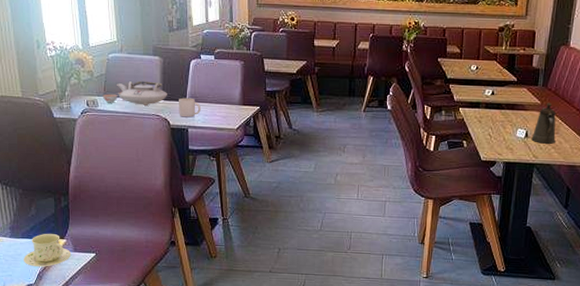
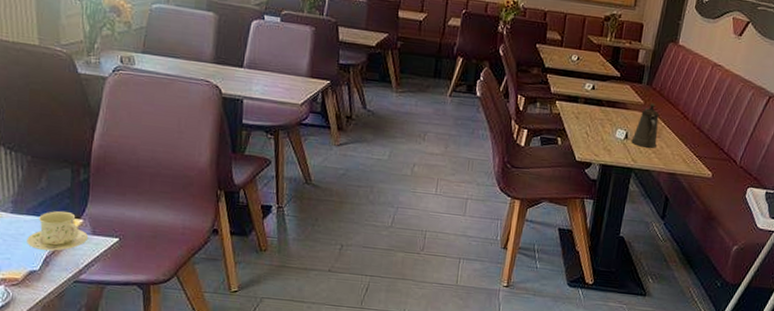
teapot: present [102,80,167,106] -> none [140,38,221,69]
mug: present [179,97,201,118] -> none [233,63,260,87]

